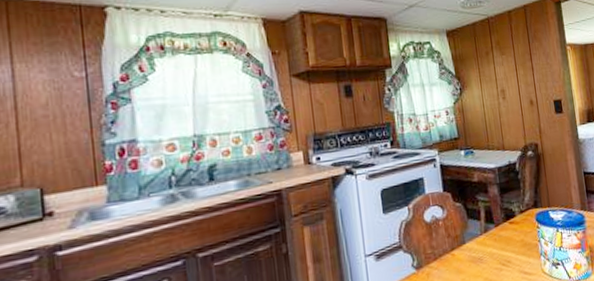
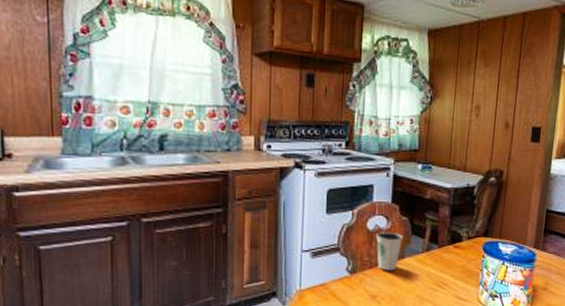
dixie cup: none [434,220,461,260] -> present [376,231,403,271]

